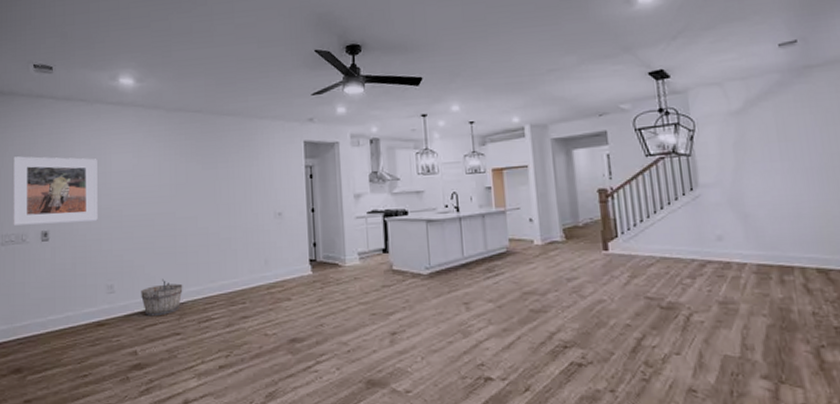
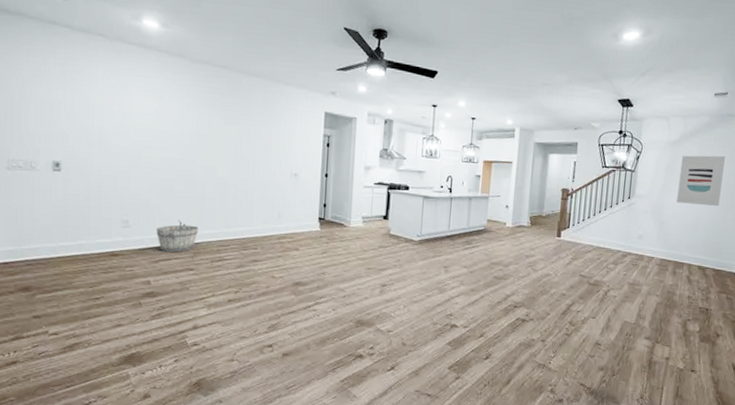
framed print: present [13,156,98,226] -> none [21,82,116,158]
wall art: none [753,118,825,188] -> present [676,155,725,206]

